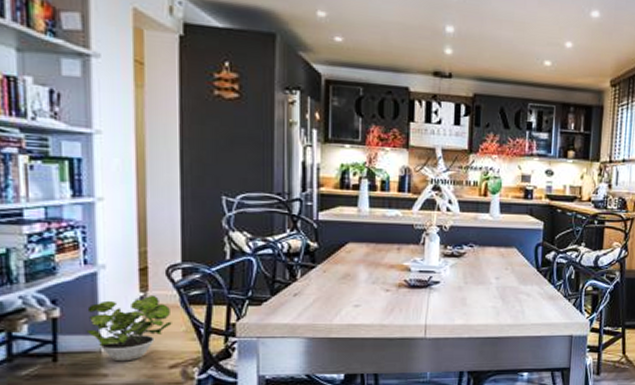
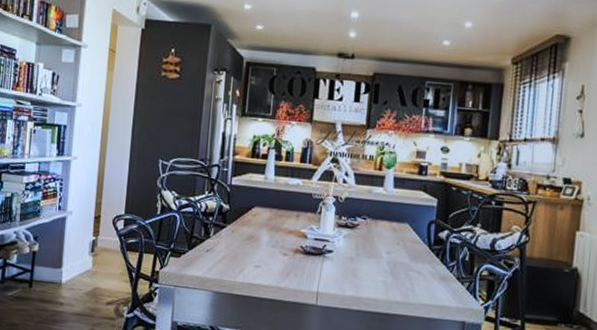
potted plant: present [86,294,172,362] -> none [53,239,113,294]

